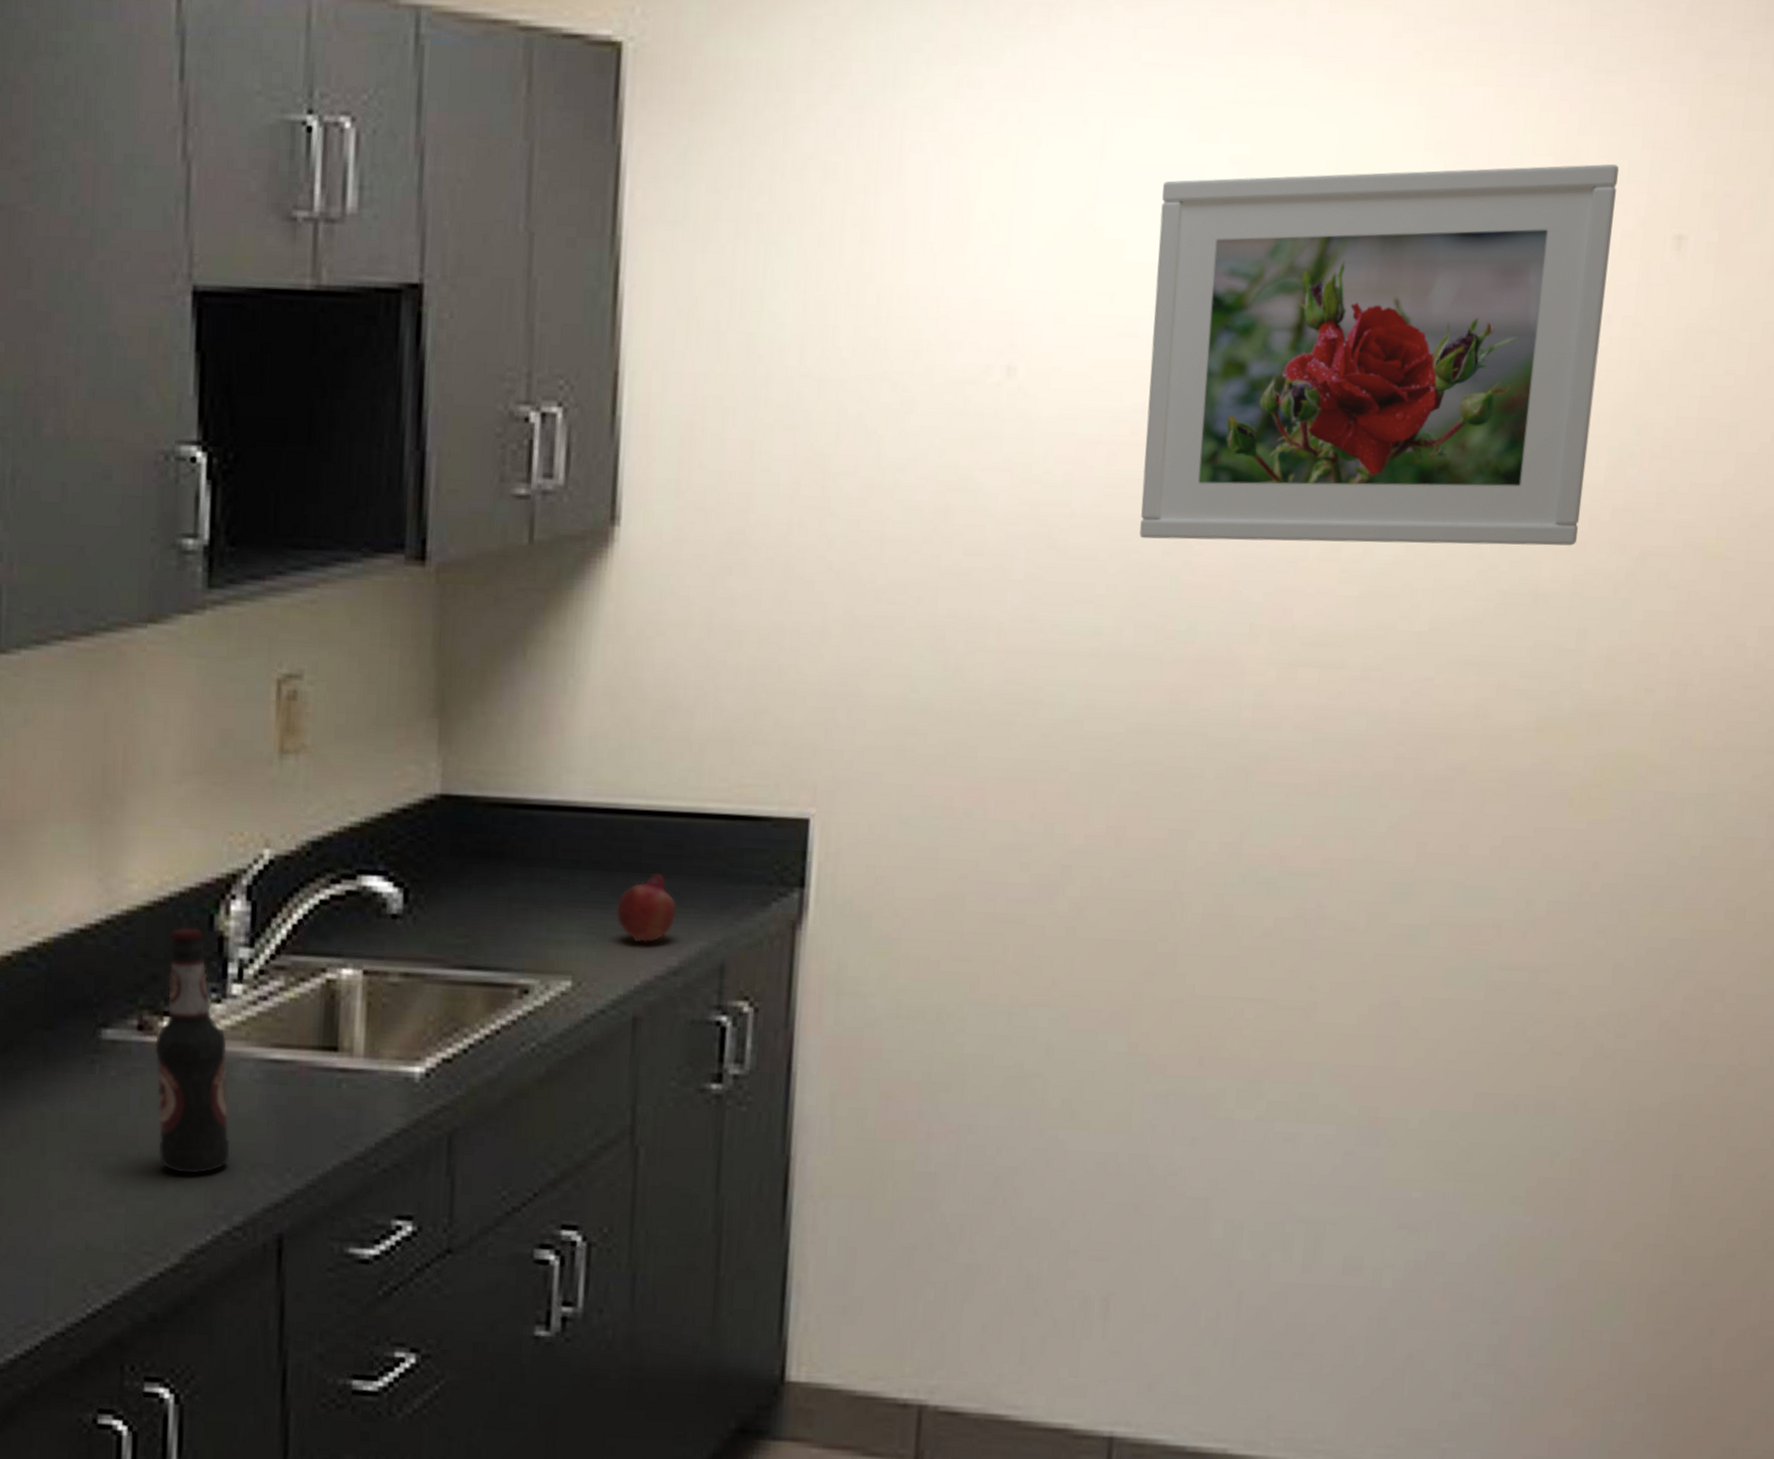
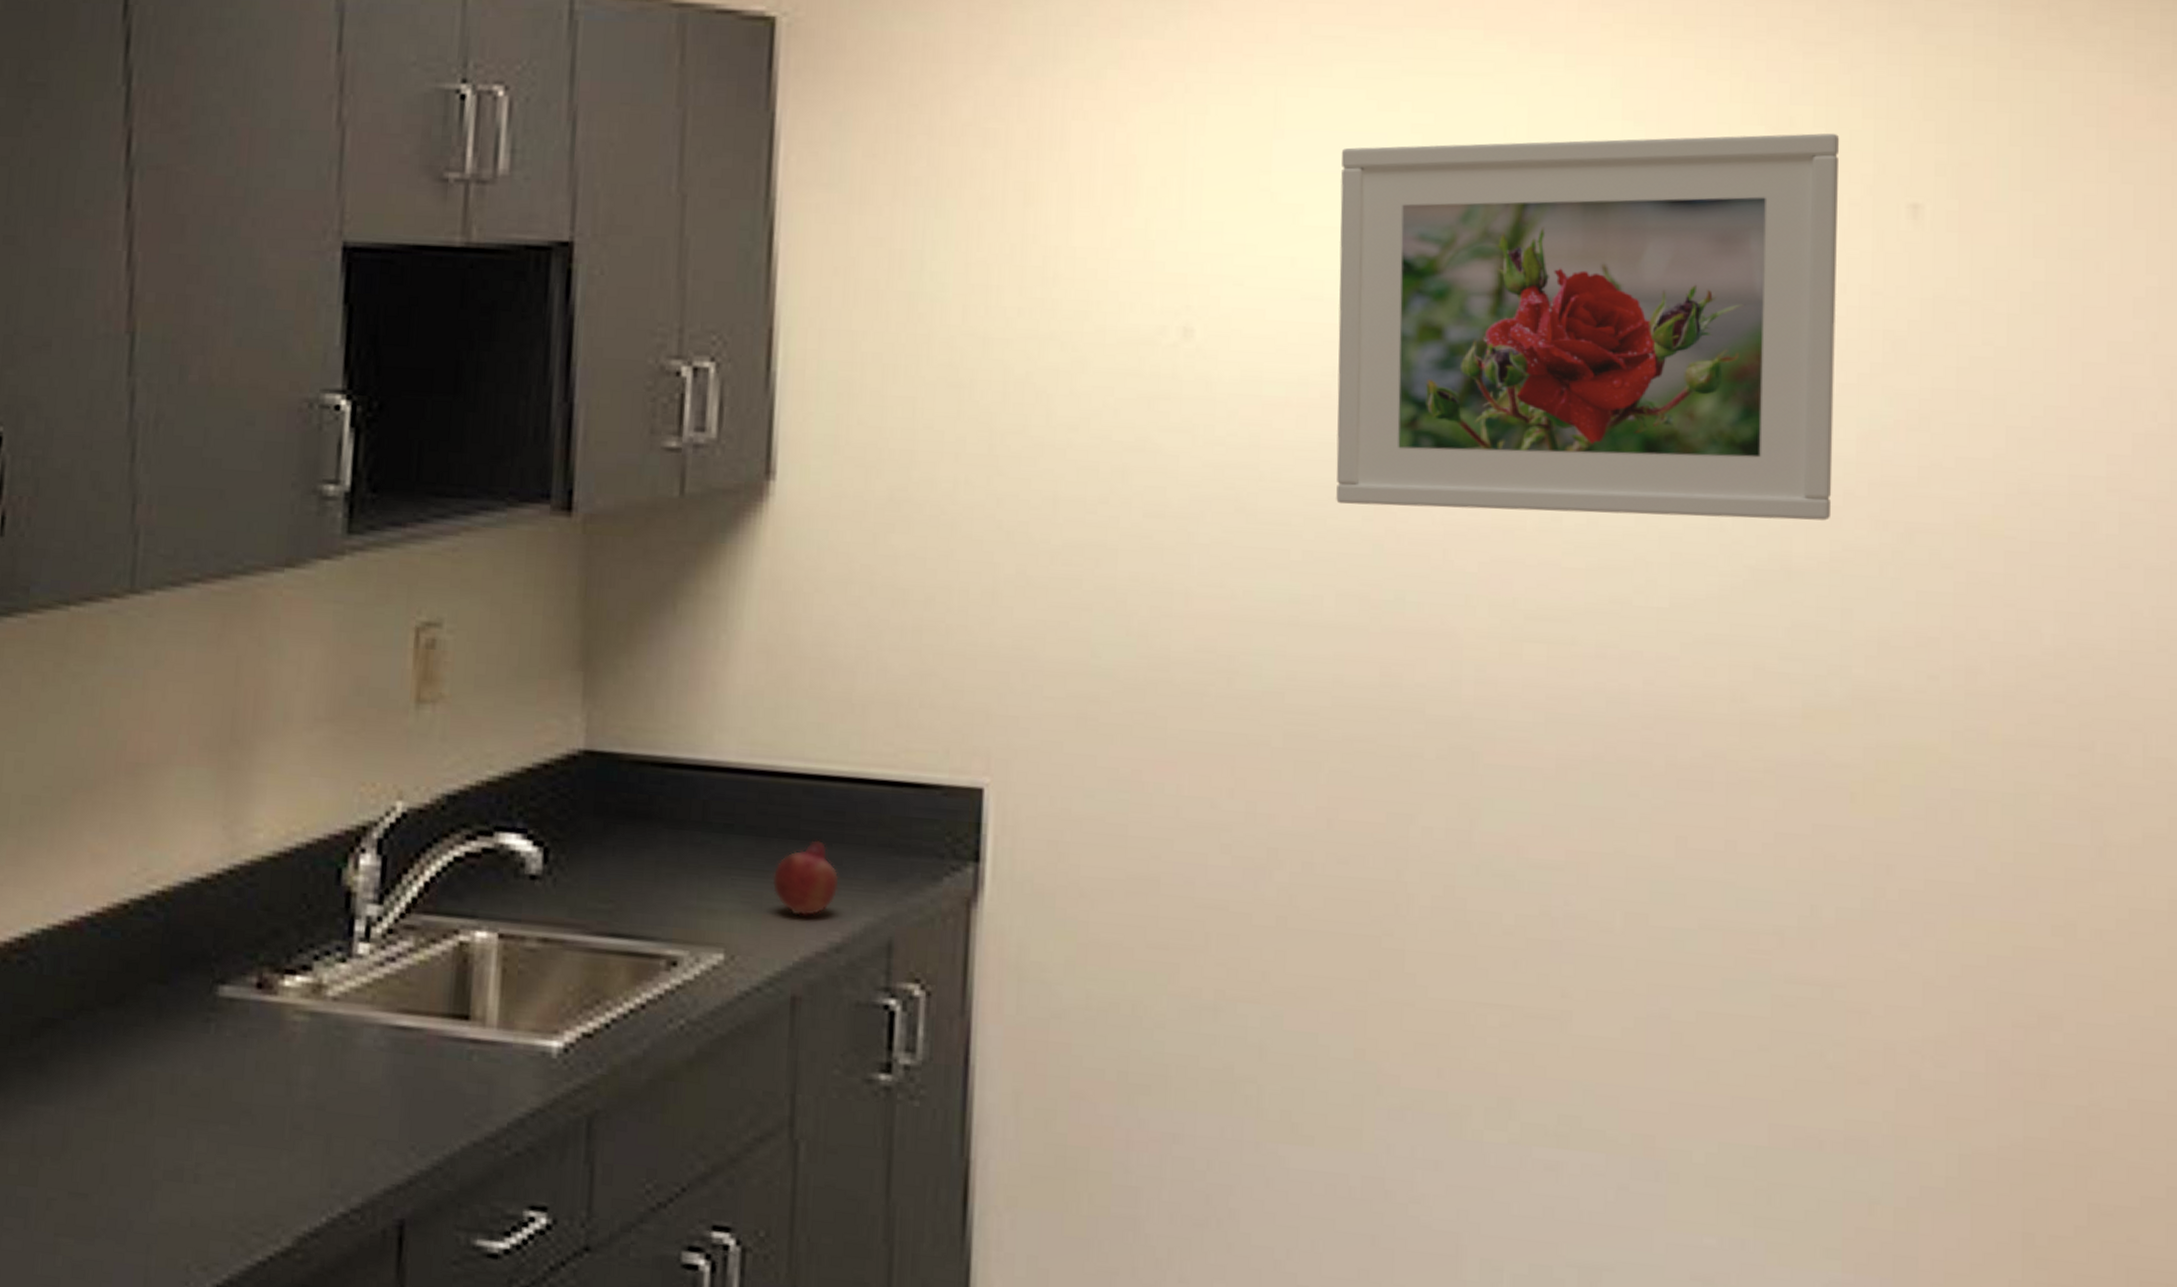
bottle: present [155,927,230,1174] -> none [273,880,351,1148]

